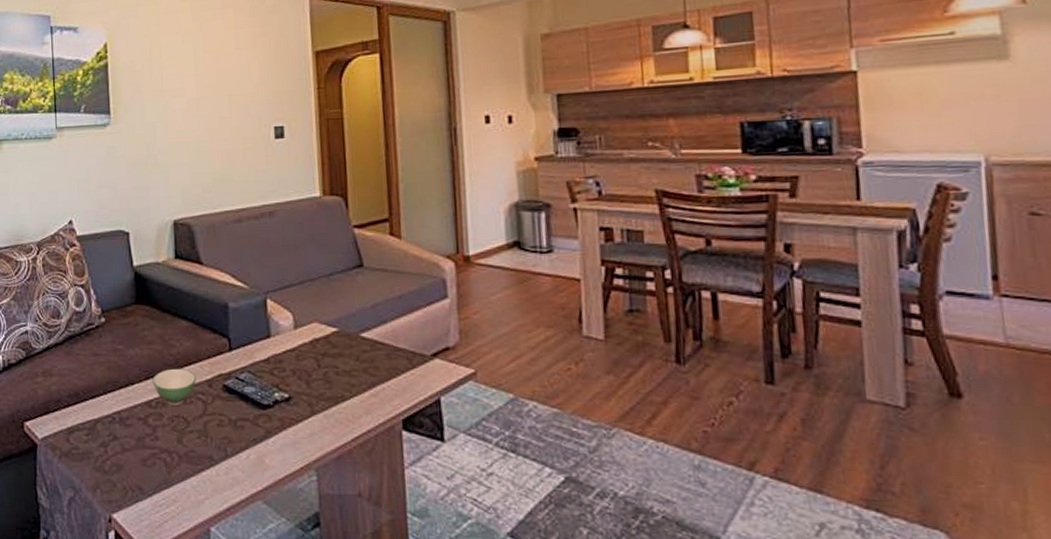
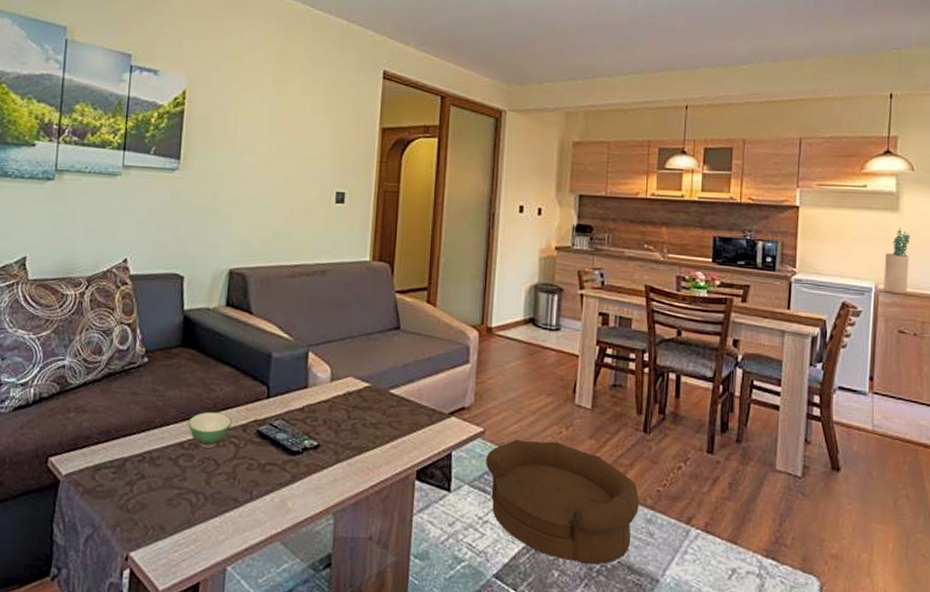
pet bed: none [482,380,682,520] -> present [486,439,639,565]
vase: none [994,79,1037,167] -> present [884,227,910,295]

